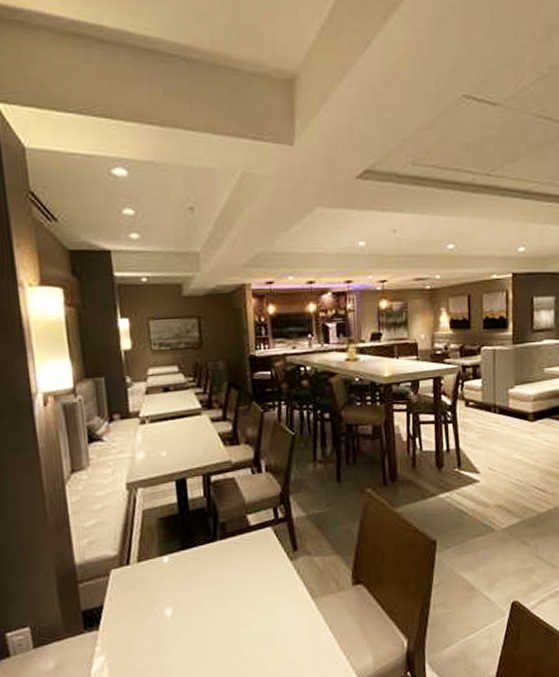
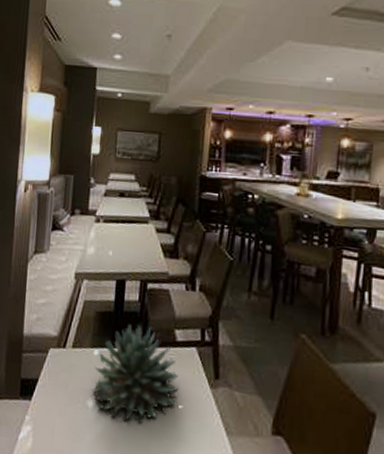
succulent plant: none [166,519,261,618] -> present [91,324,179,424]

